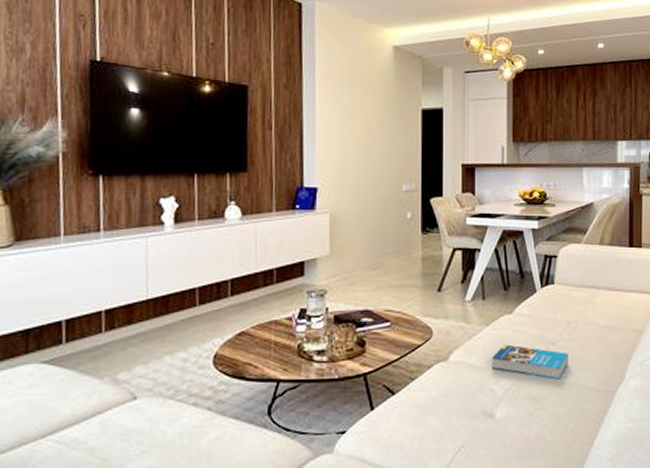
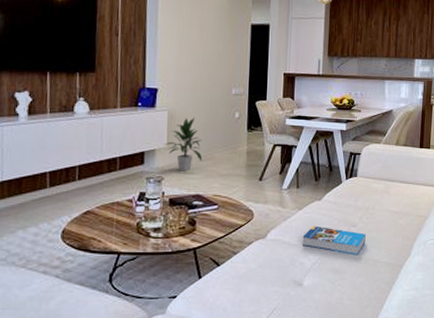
indoor plant: none [327,219,371,283] -> present [165,117,203,171]

